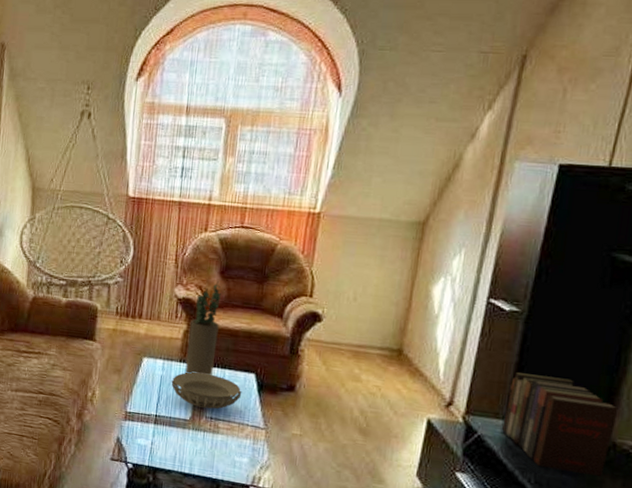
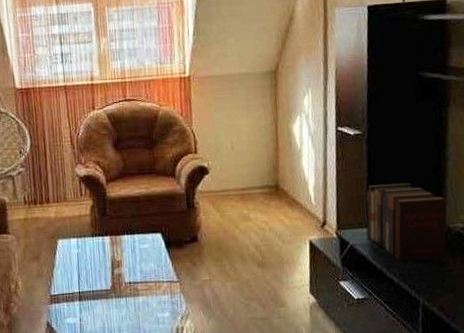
decorative bowl: present [171,372,242,410] -> none [87,242,153,275]
vase: present [184,280,221,375] -> none [95,153,124,247]

